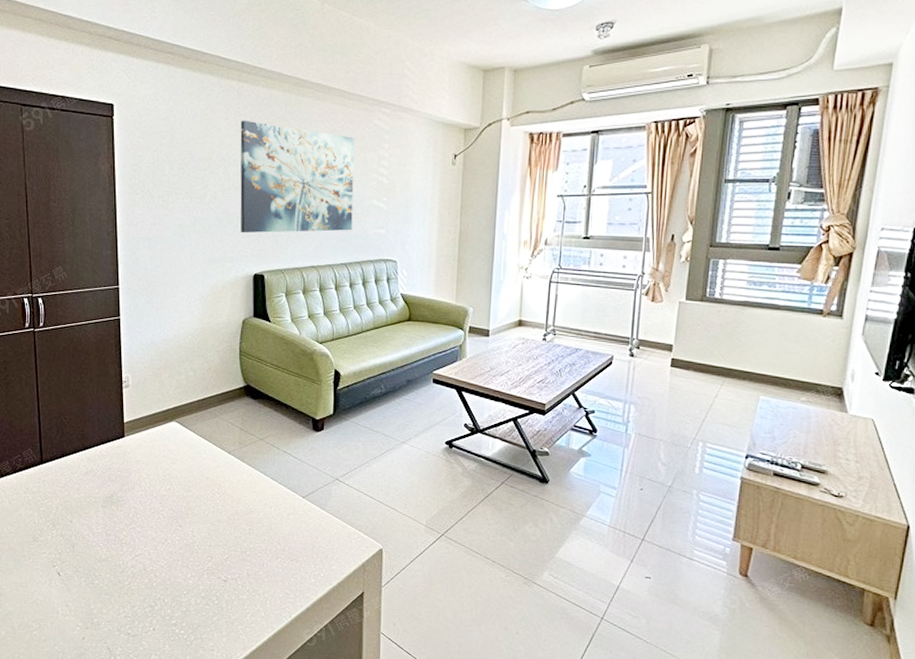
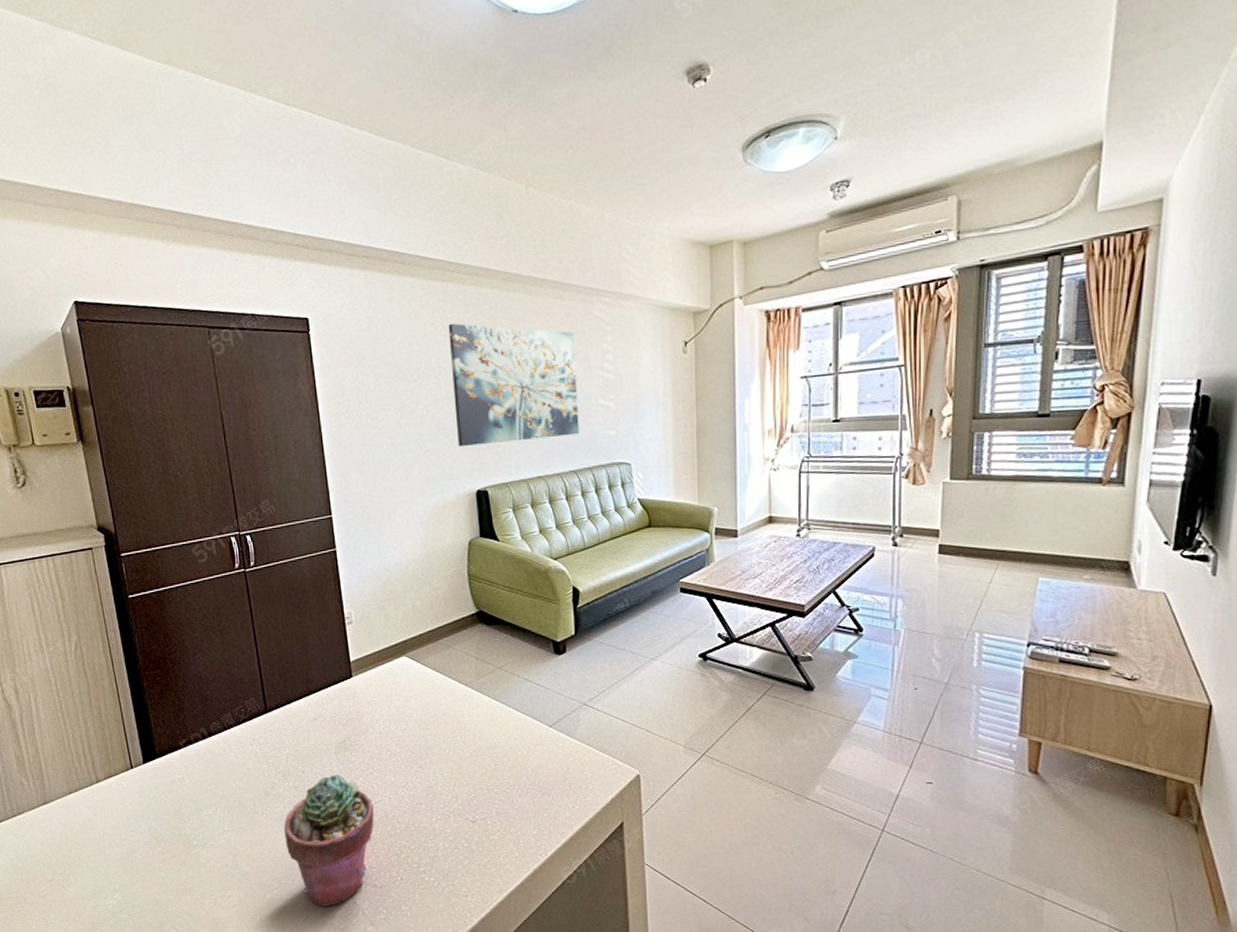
potted succulent: none [48,526,134,650] -> present [284,775,374,907]

